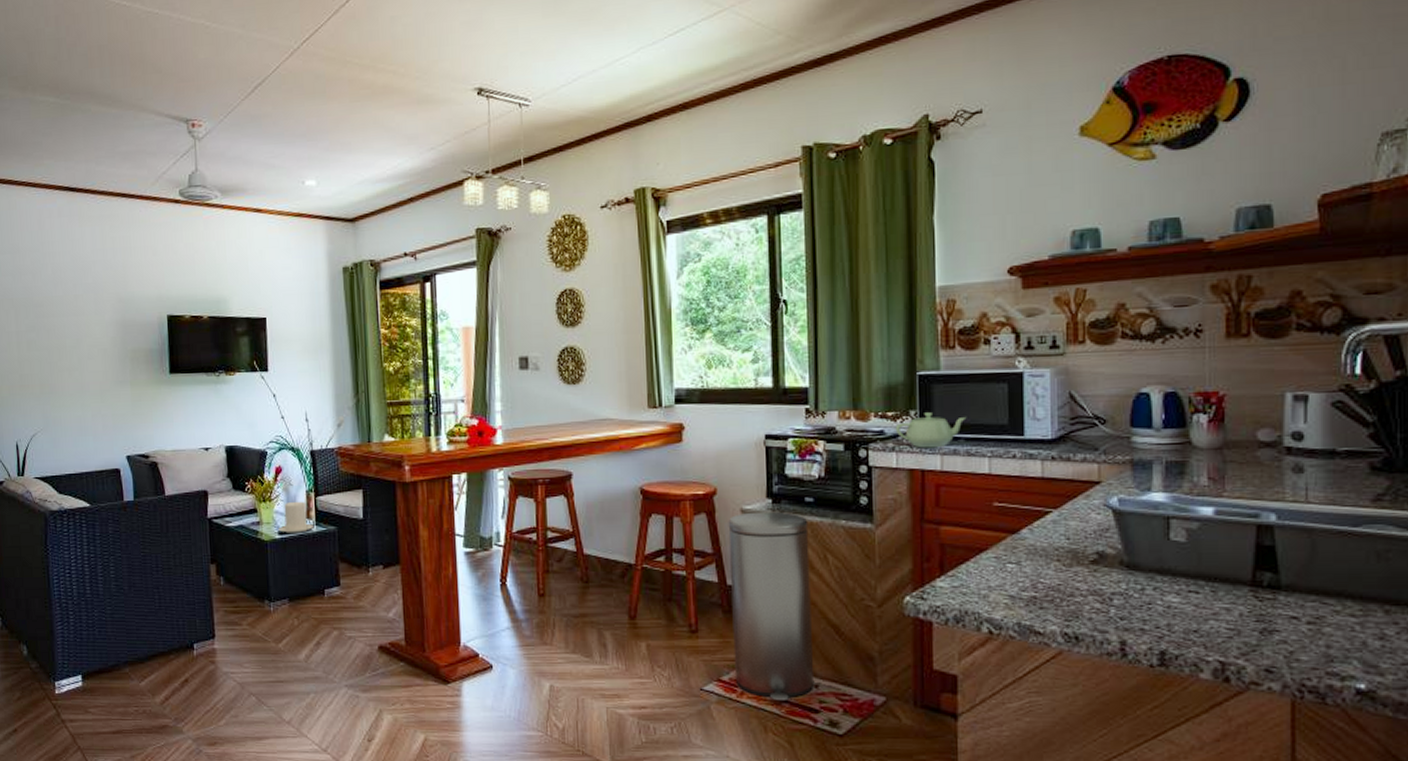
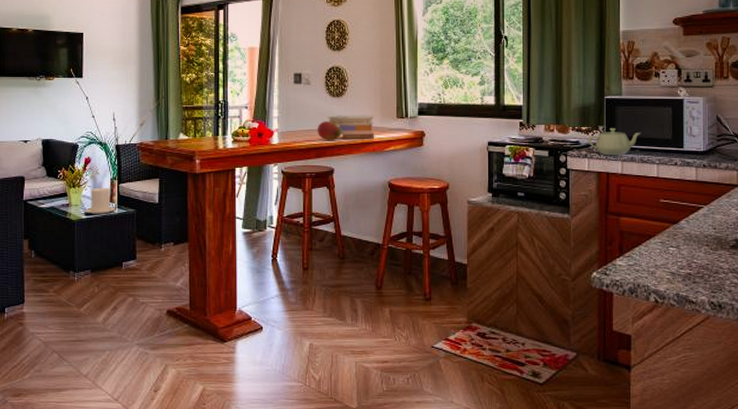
fruit: none [549,414,580,439] -> present [317,121,342,141]
books: none [562,404,622,437] -> present [327,114,375,140]
pedal bin: present [728,511,815,702] -> none [457,203,522,357]

